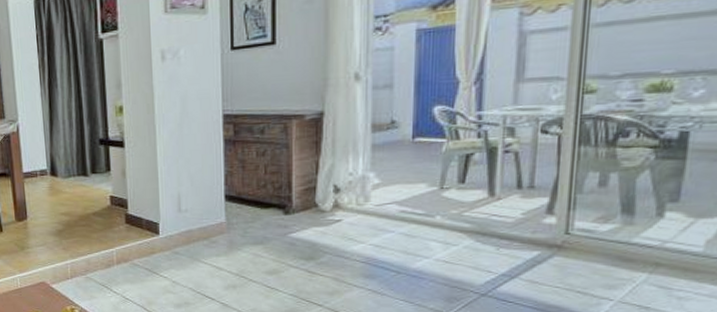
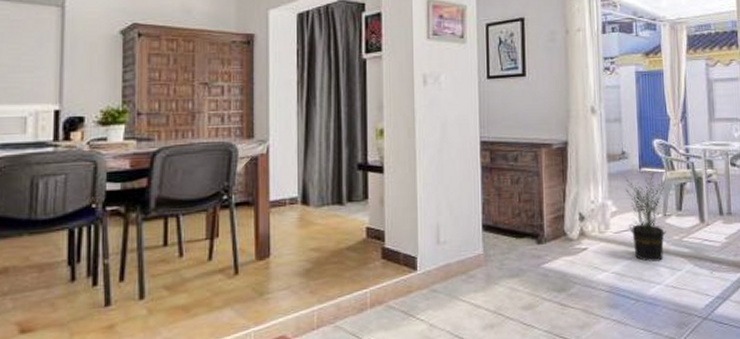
potted plant: none [392,142,445,235] -> present [624,172,667,262]

